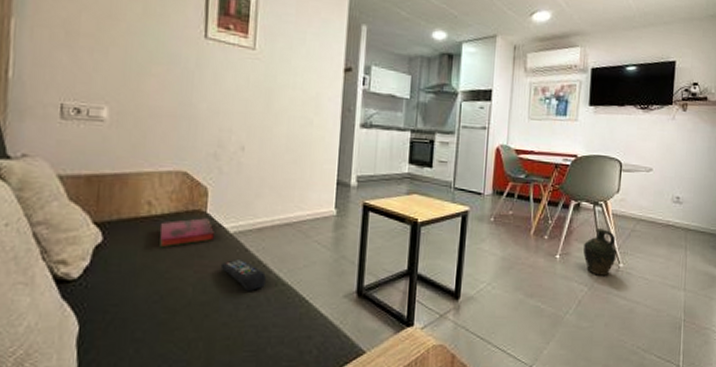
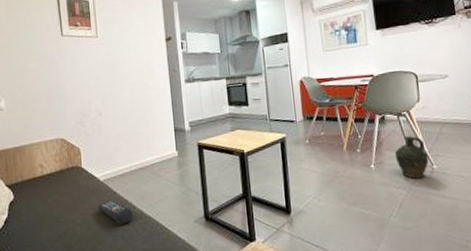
hardback book: present [159,218,214,248] -> none [50,172,90,199]

